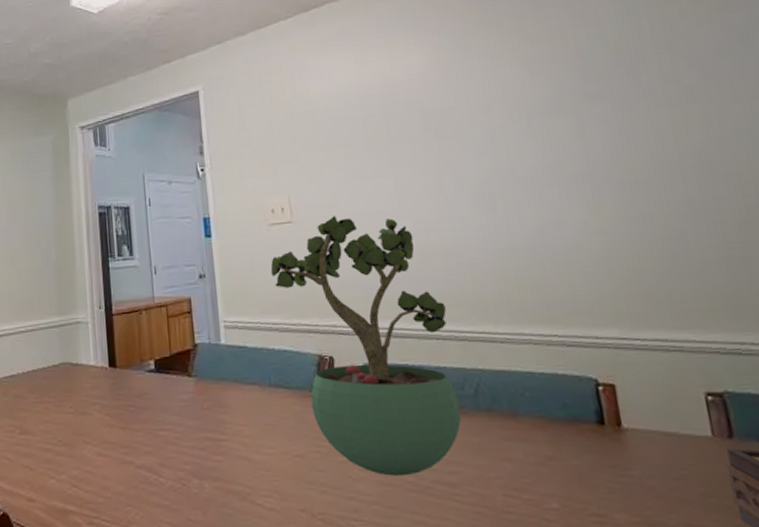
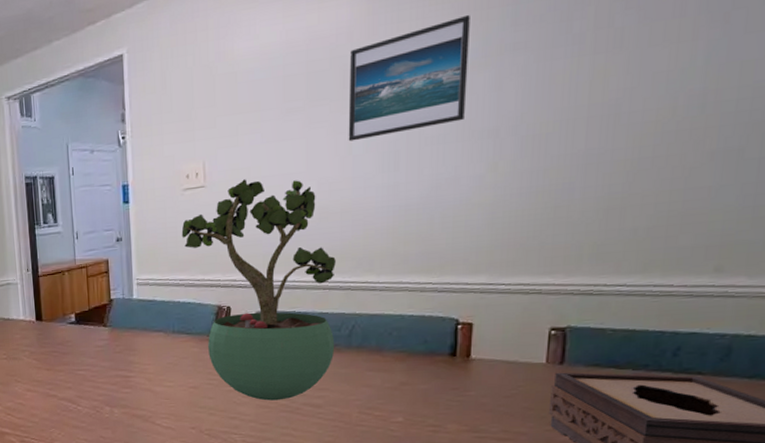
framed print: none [426,67,554,181] -> present [348,14,470,142]

